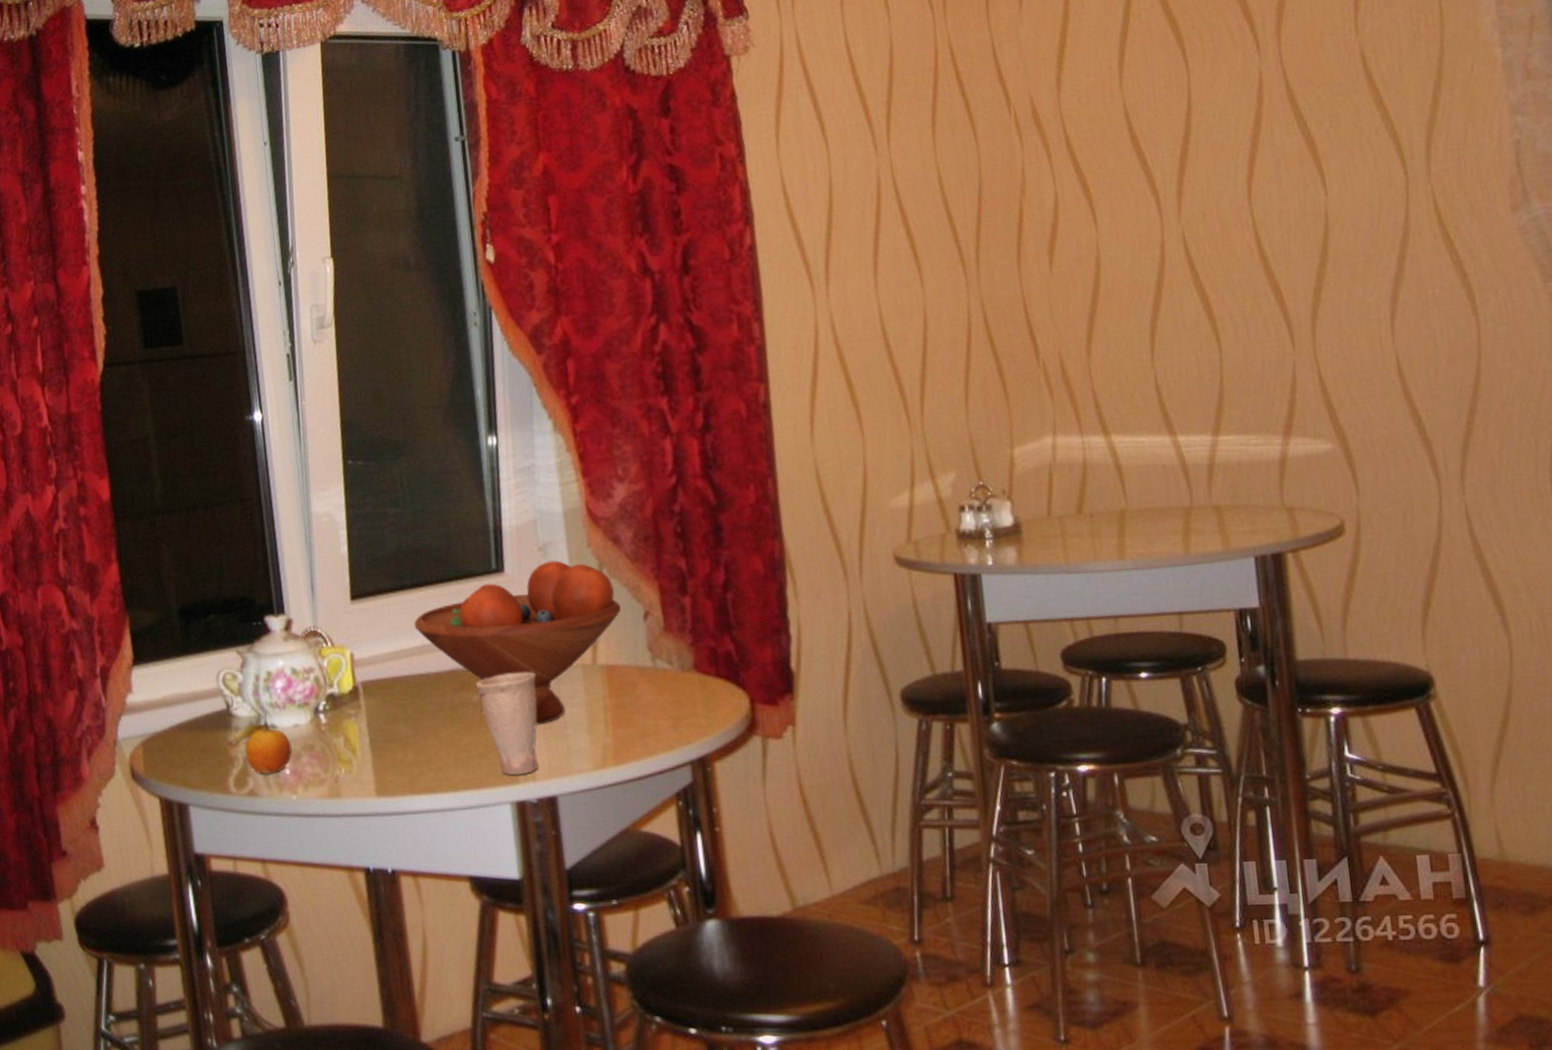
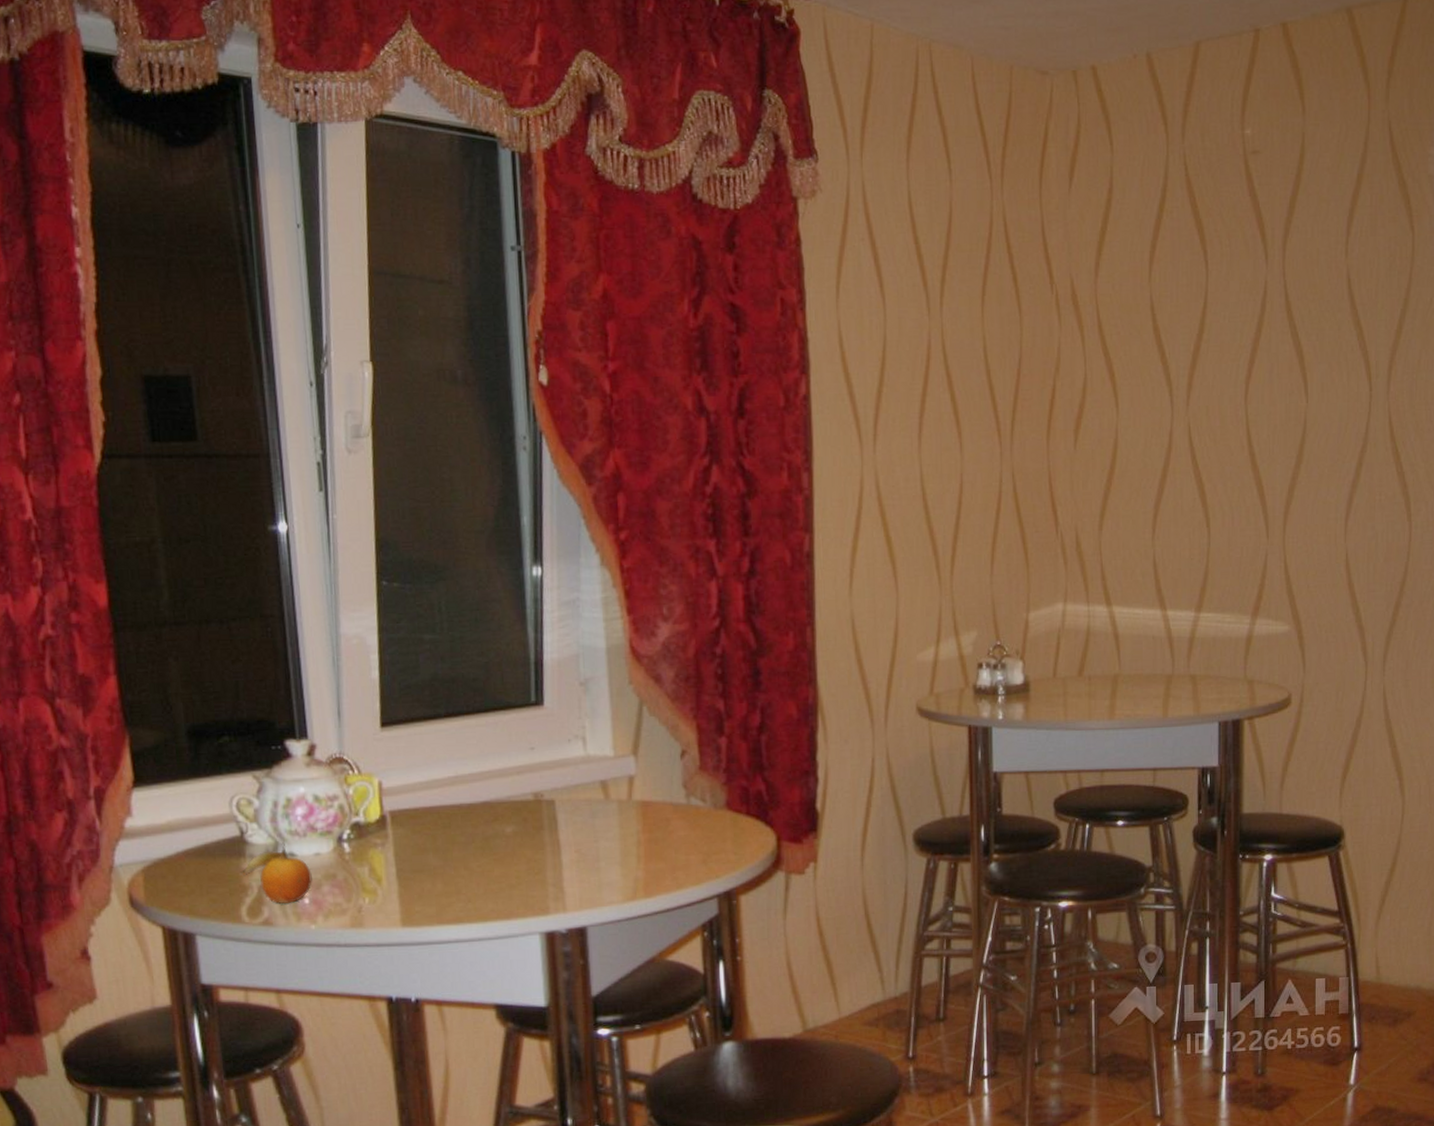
fruit bowl: present [414,560,621,725] -> none [447,696,659,858]
cup: present [475,672,538,776] -> none [509,806,571,907]

